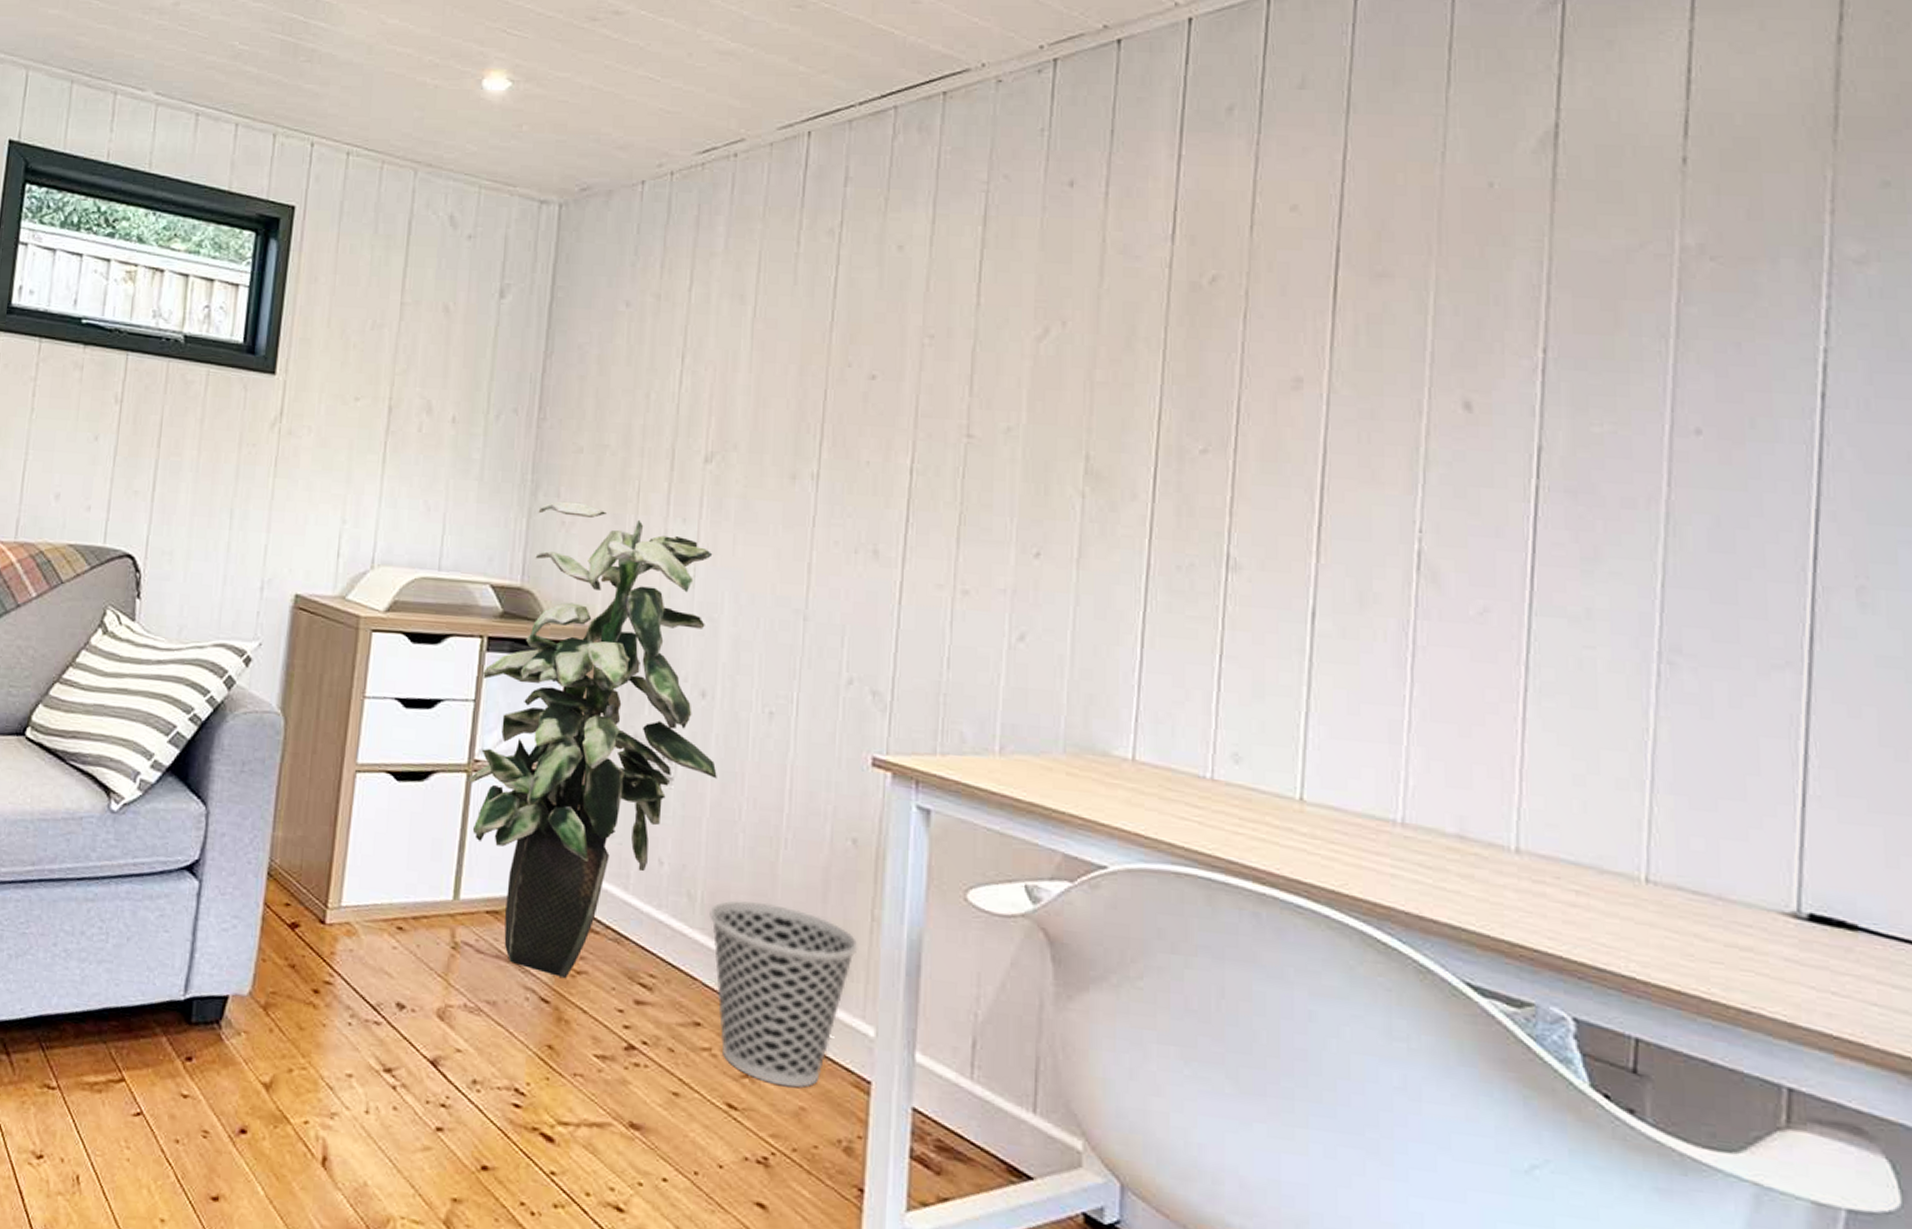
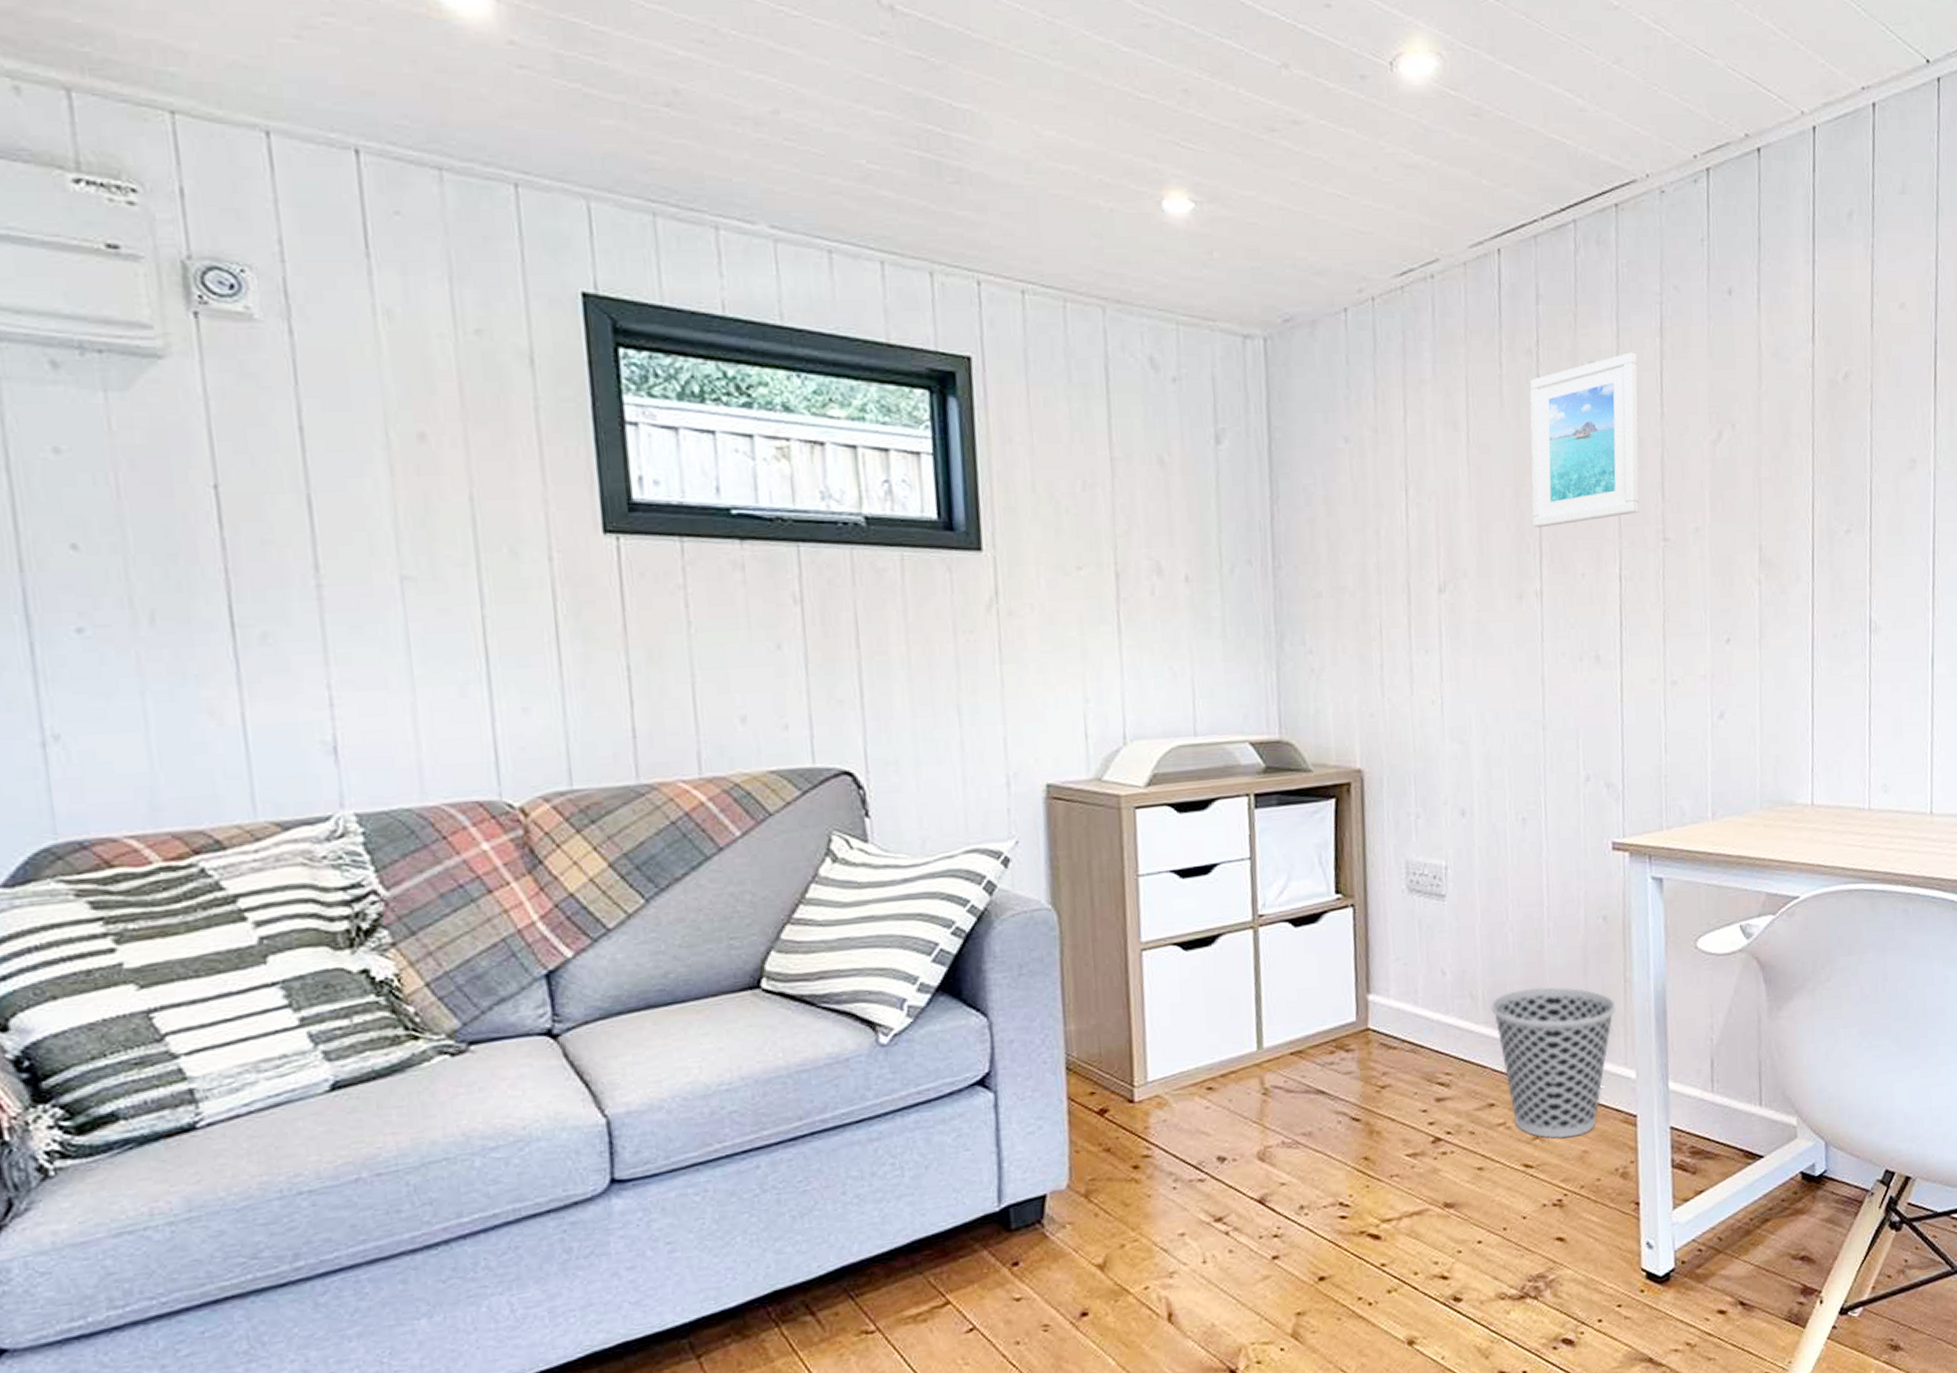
indoor plant: present [469,501,717,979] -> none [1255,647,1484,1096]
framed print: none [815,239,954,409] -> present [1529,352,1640,528]

